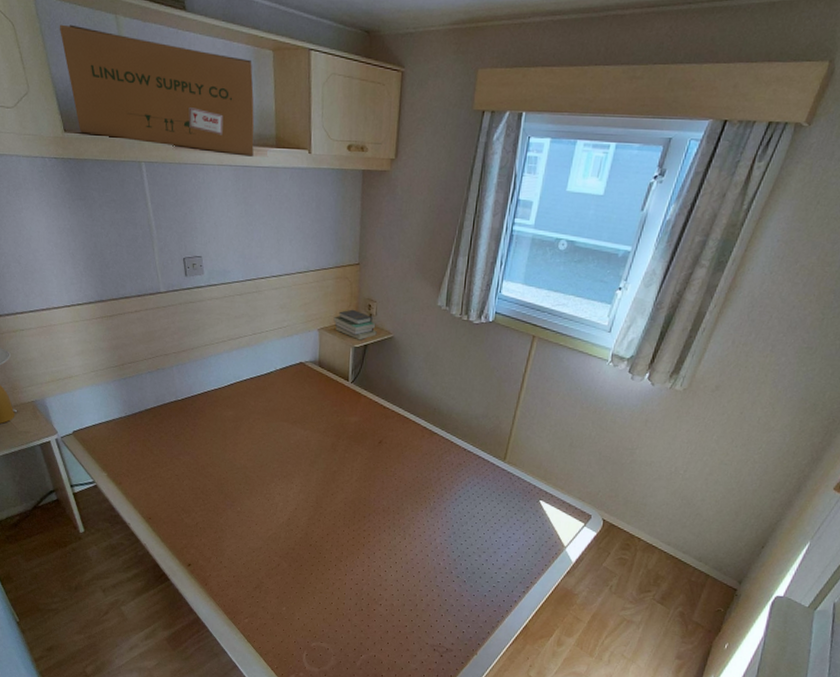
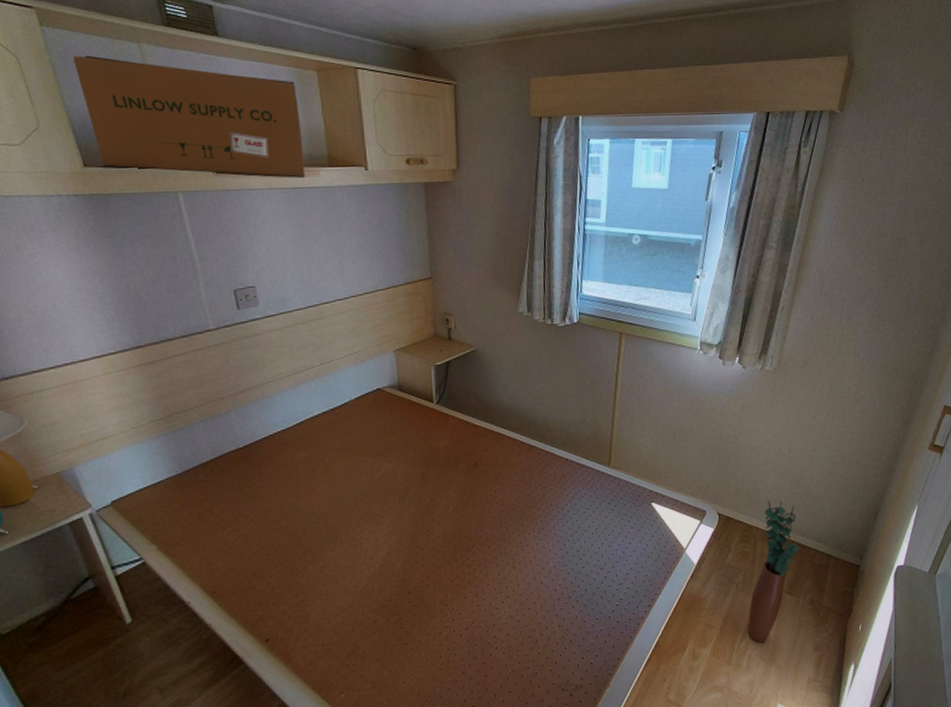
books: present [333,309,377,340] -> none [409,325,458,358]
vase: none [614,515,682,643] -> present [748,500,800,643]

